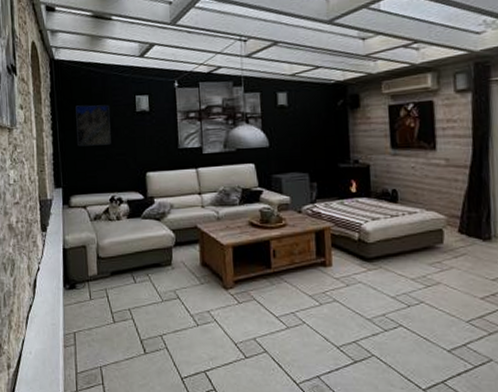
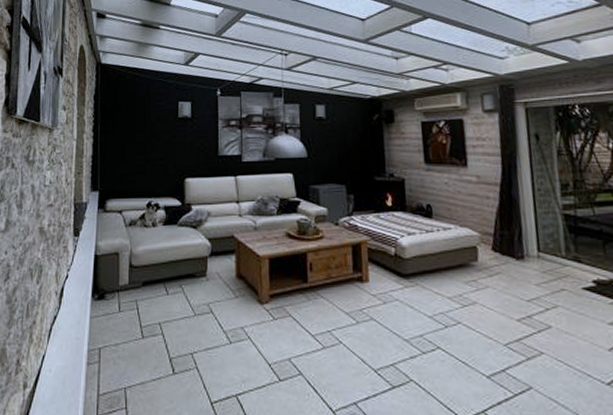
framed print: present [75,105,111,147] -> none [118,109,152,150]

